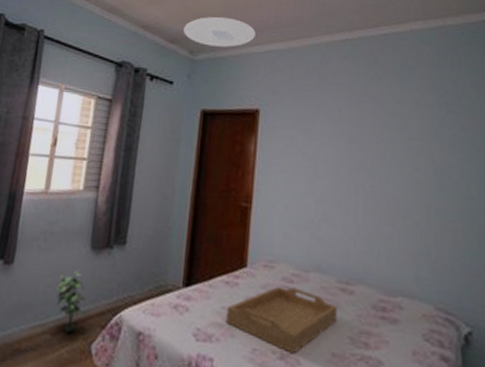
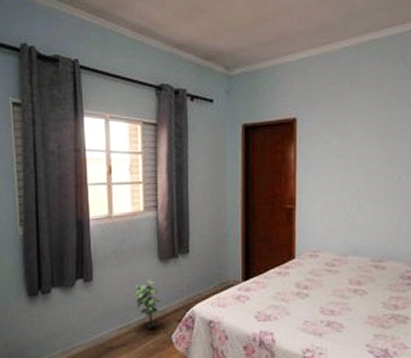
ceiling light: present [184,17,256,47] -> none [217,28,287,60]
serving tray: present [226,287,337,355] -> none [281,270,372,321]

